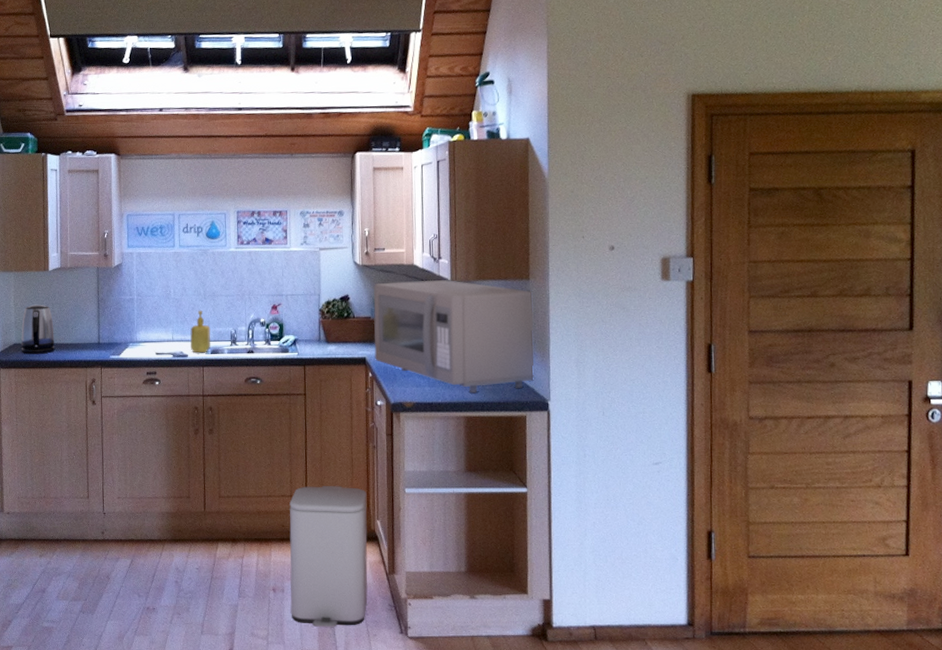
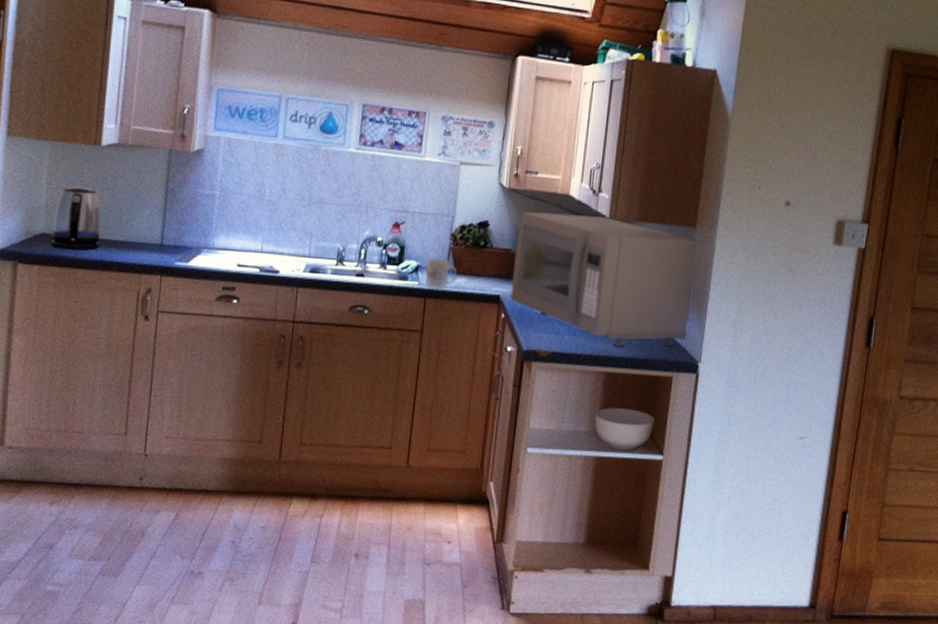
soap dispenser: present [190,310,211,353] -> none [284,218,313,271]
pedal bin: present [289,486,368,628] -> none [374,438,482,601]
mug: none [302,331,328,357] -> present [425,258,457,289]
bowl: none [461,448,515,486] -> present [594,407,655,451]

